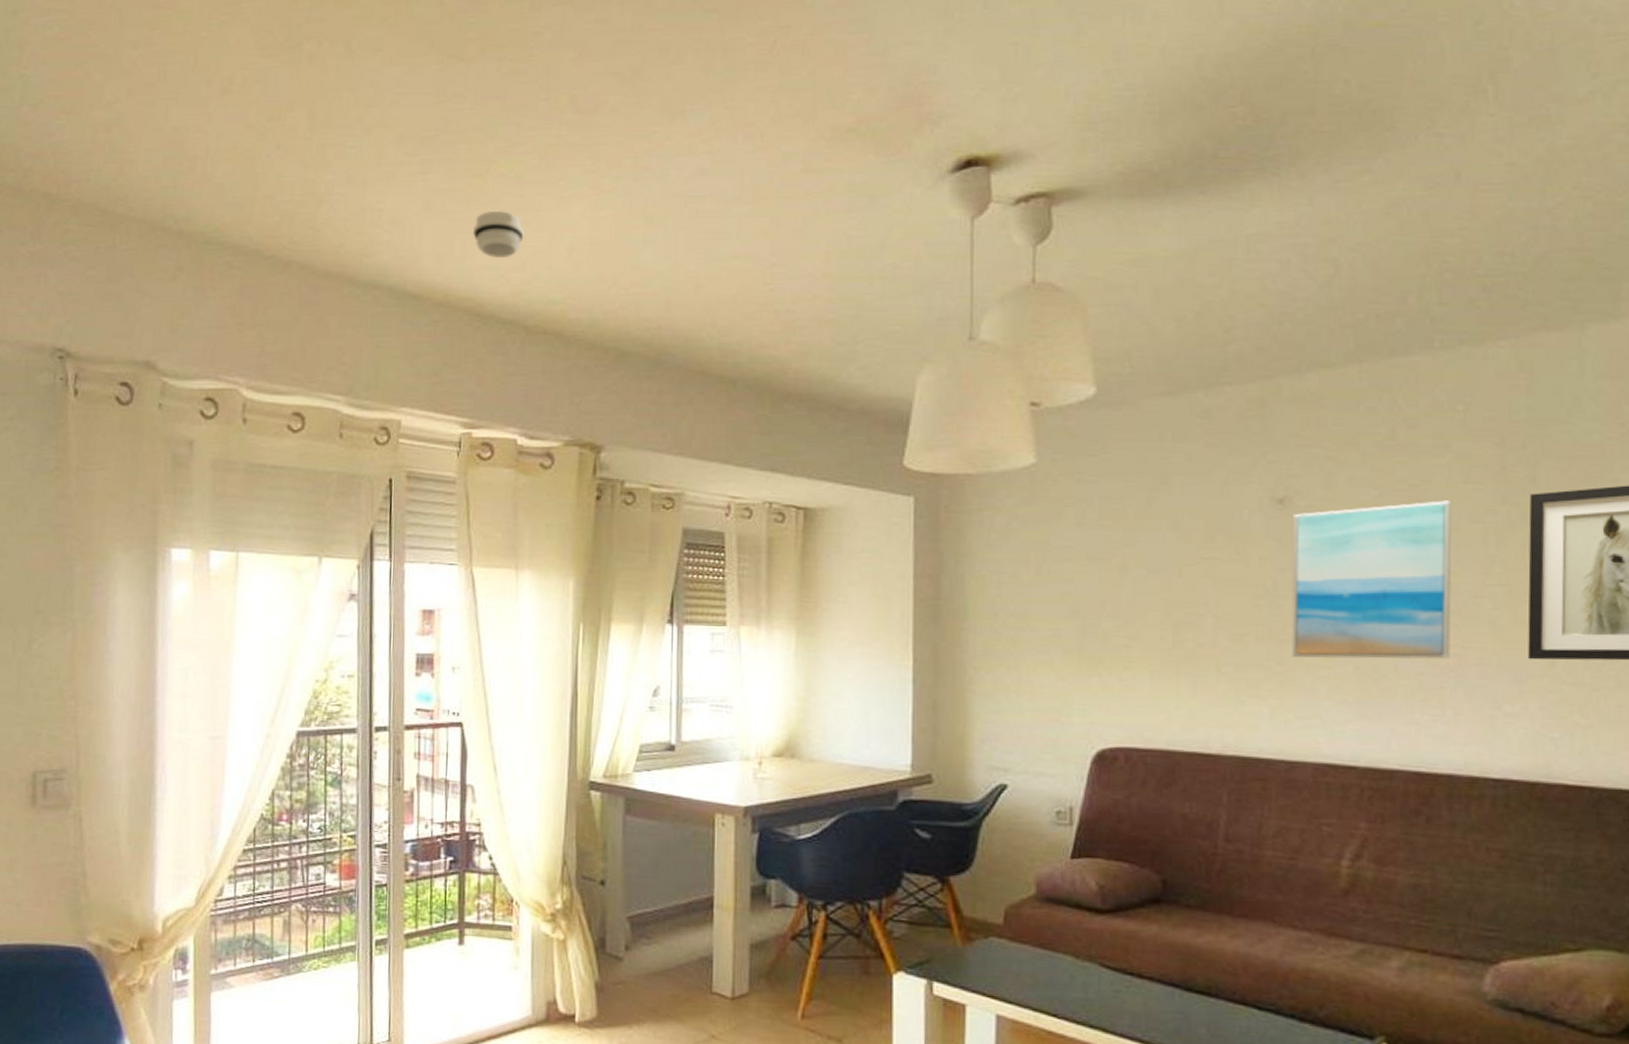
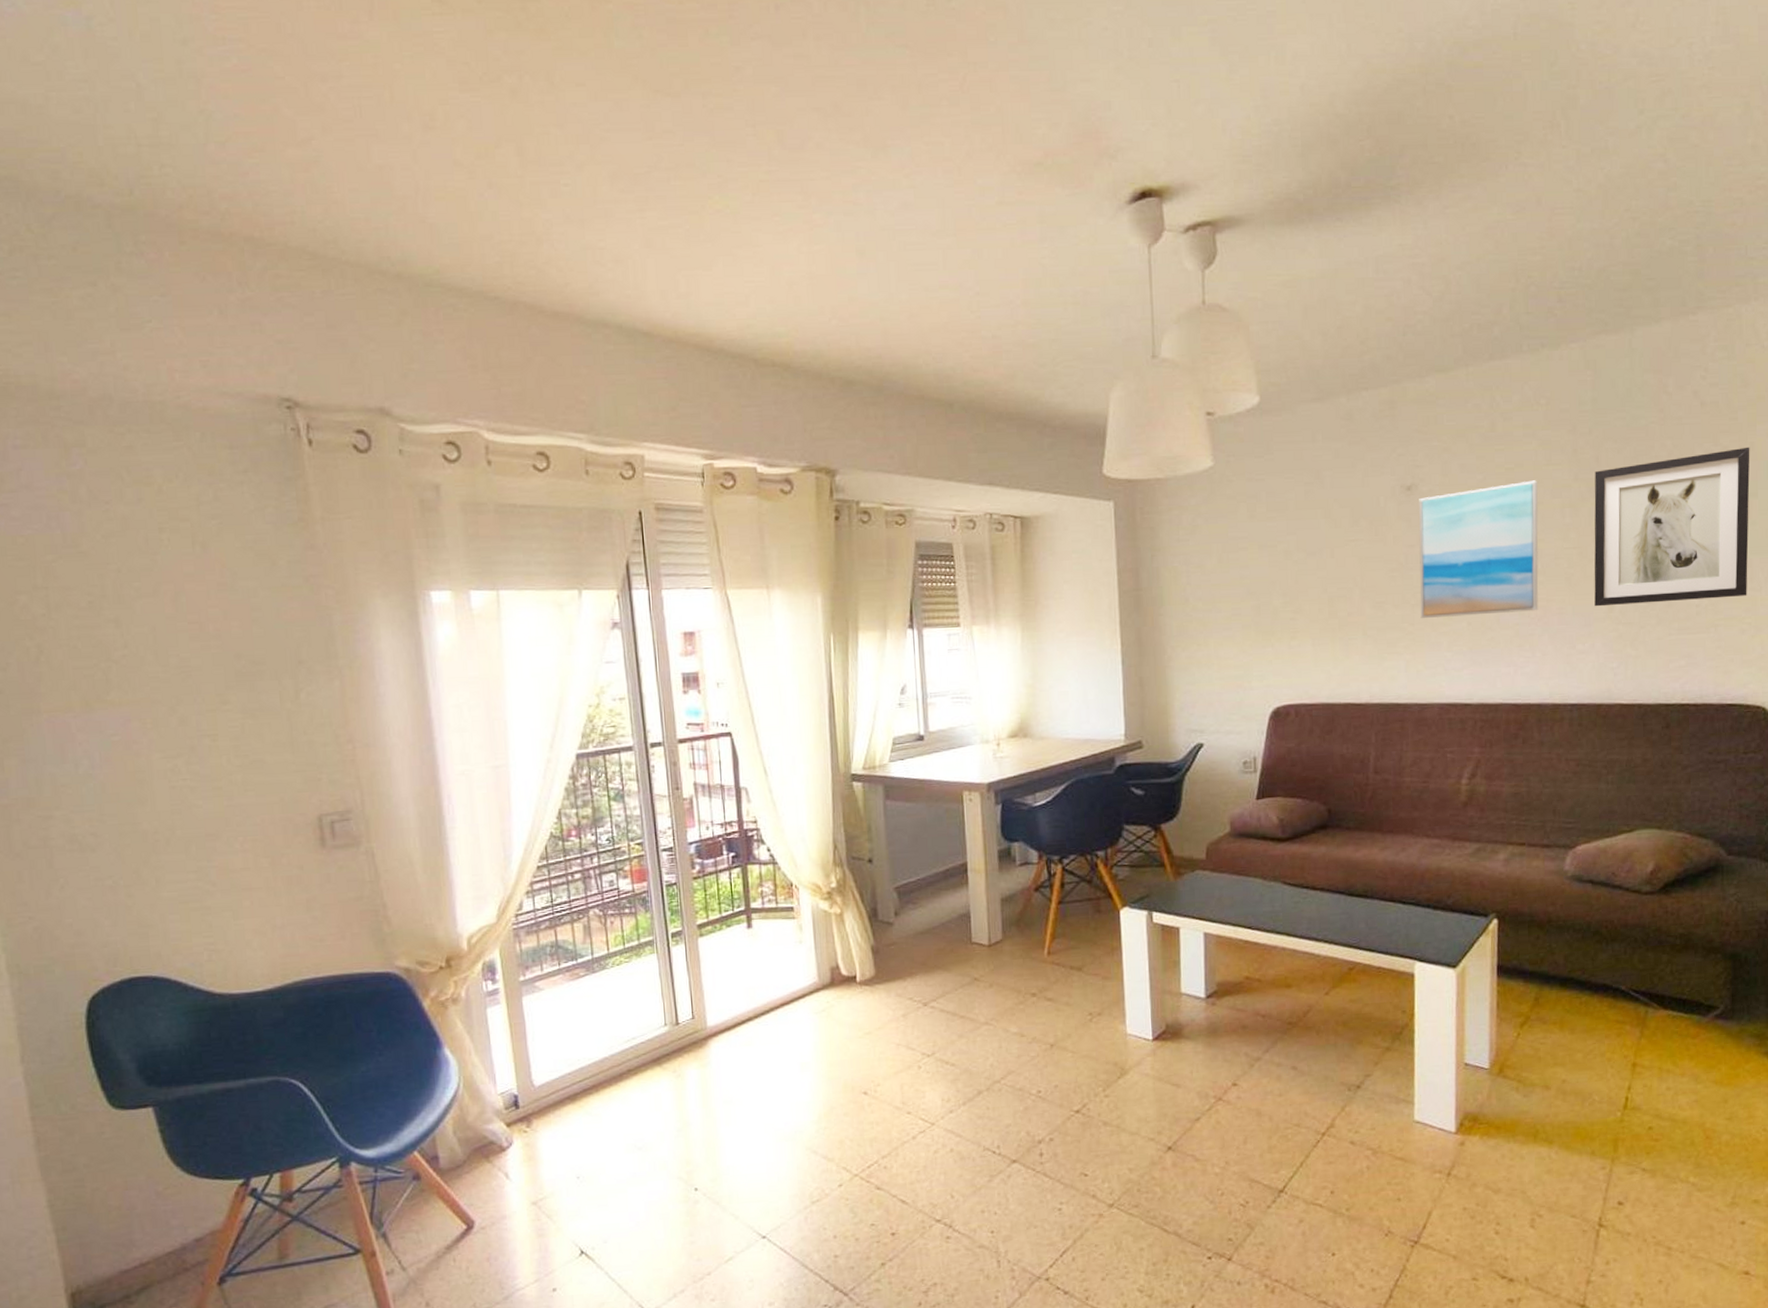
smoke detector: present [472,210,524,259] -> none [694,246,745,295]

